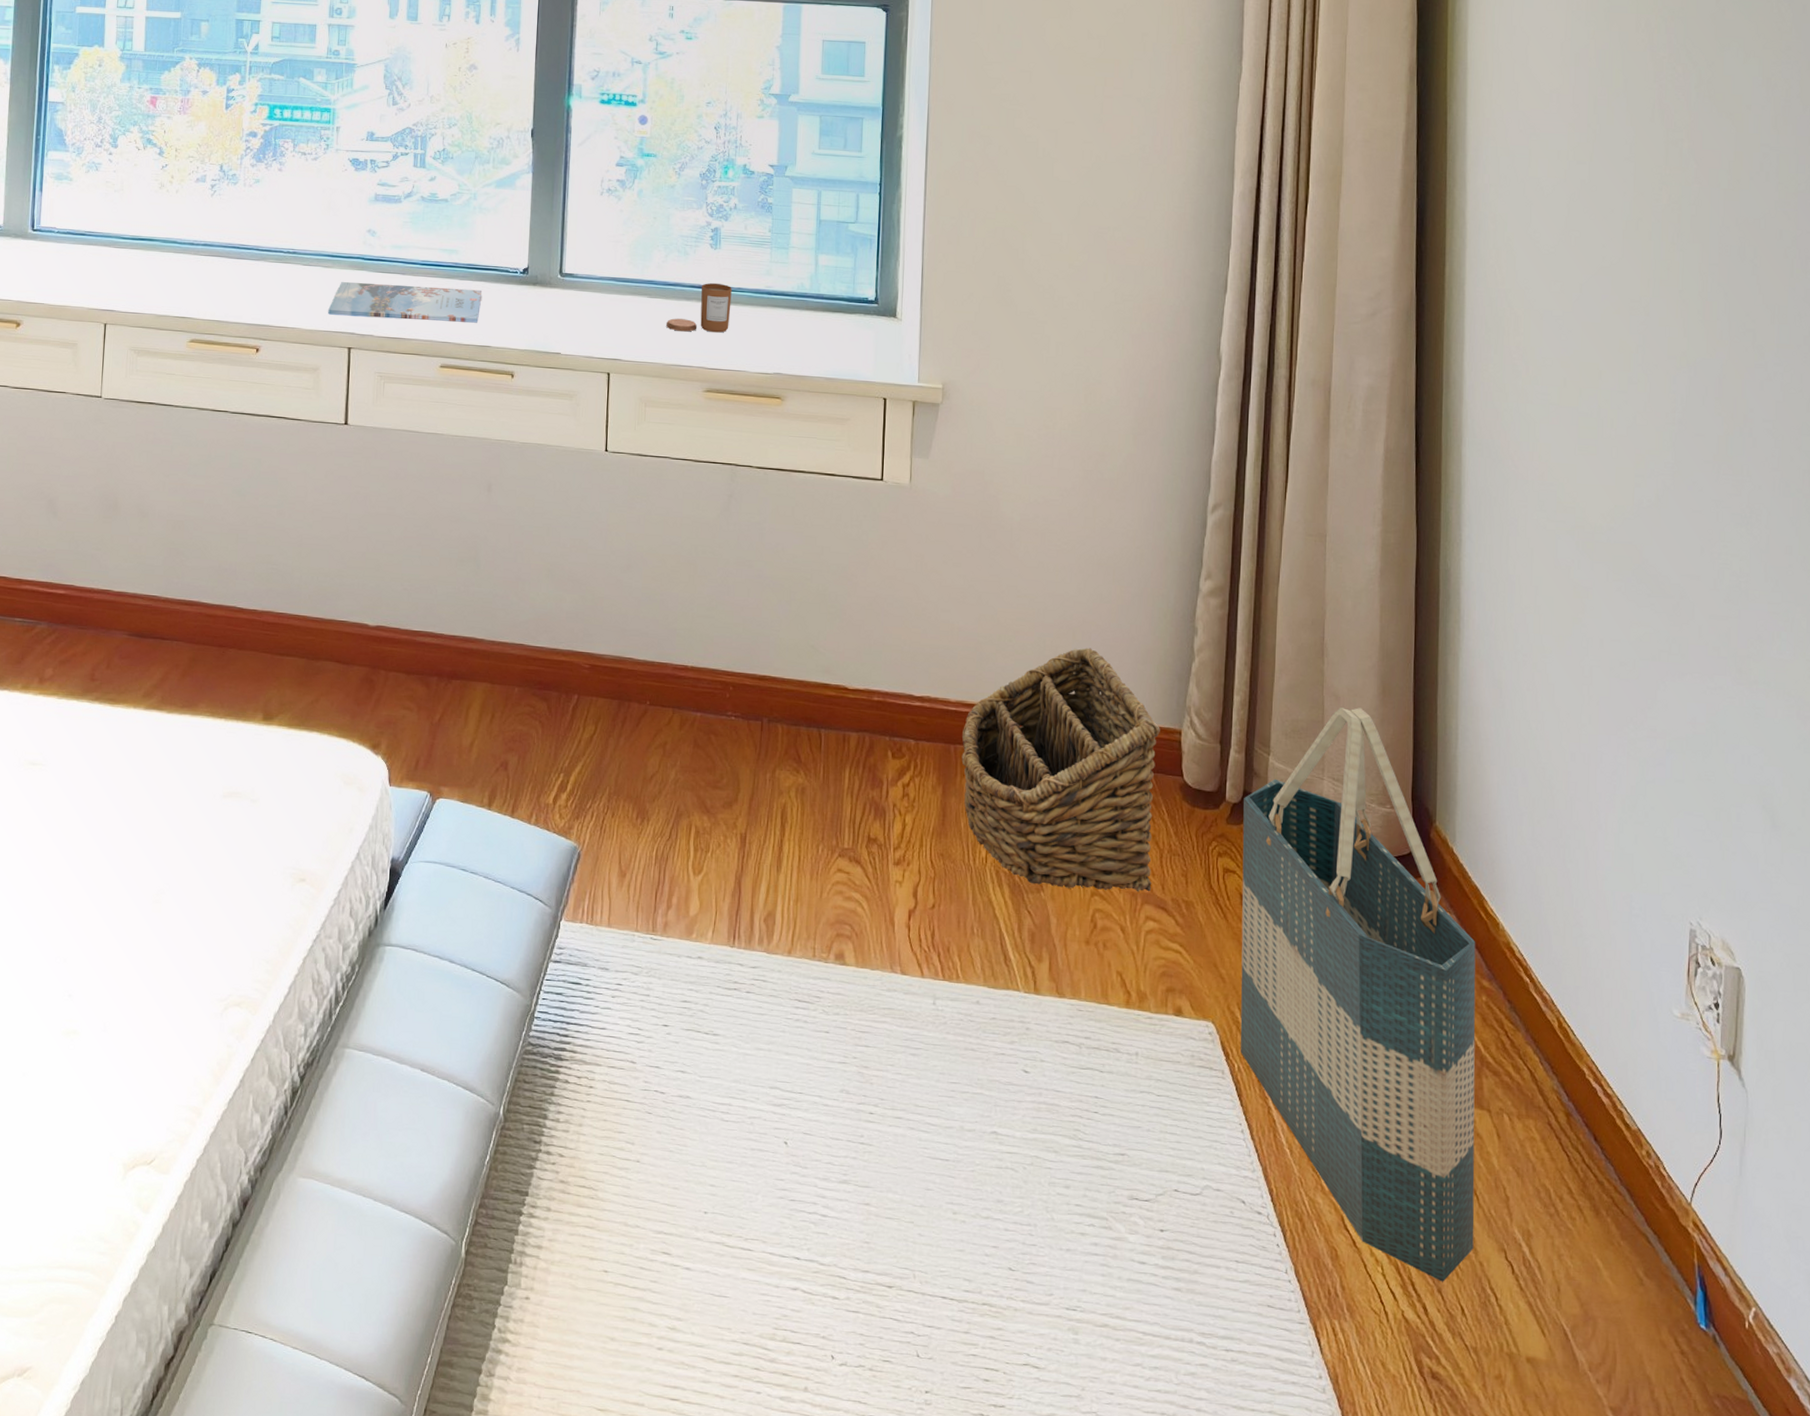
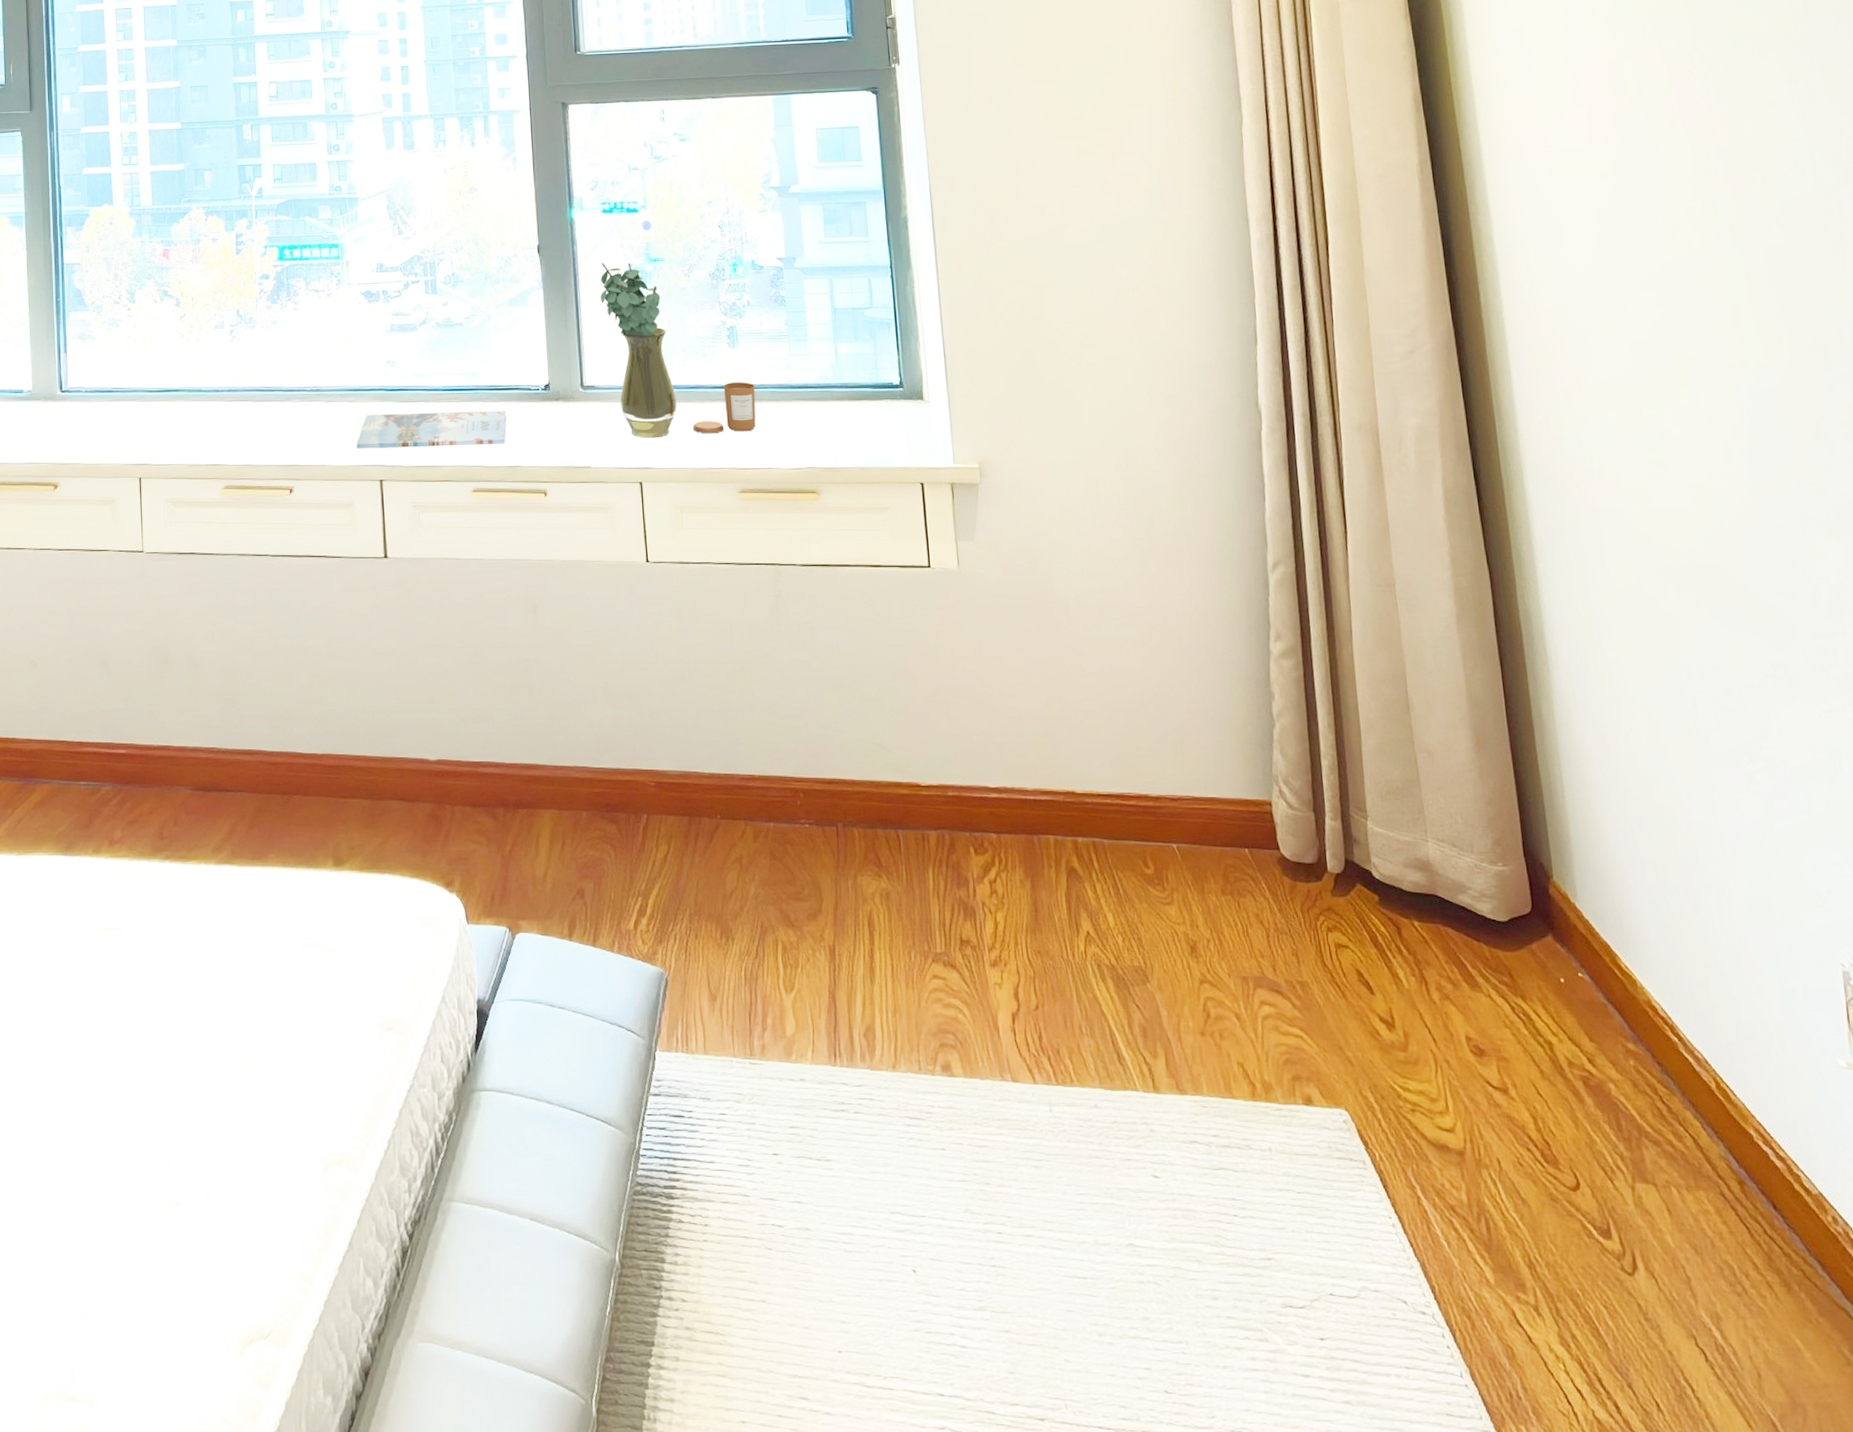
vase: none [589,152,653,331] -> present [600,262,677,438]
basket: present [961,648,1160,892] -> none [1044,722,1262,977]
tote bag: present [1240,708,1476,1282] -> none [1346,762,1660,1376]

